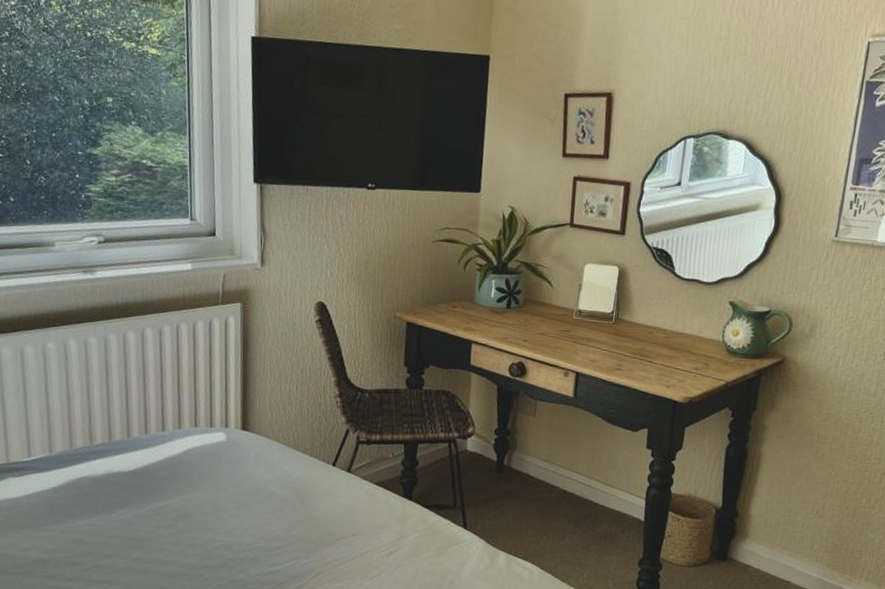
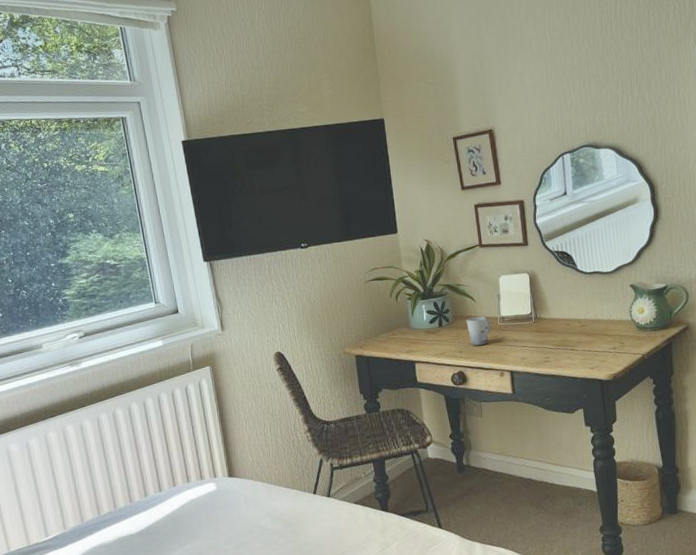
cup: none [538,304,567,338] -> present [466,316,492,346]

